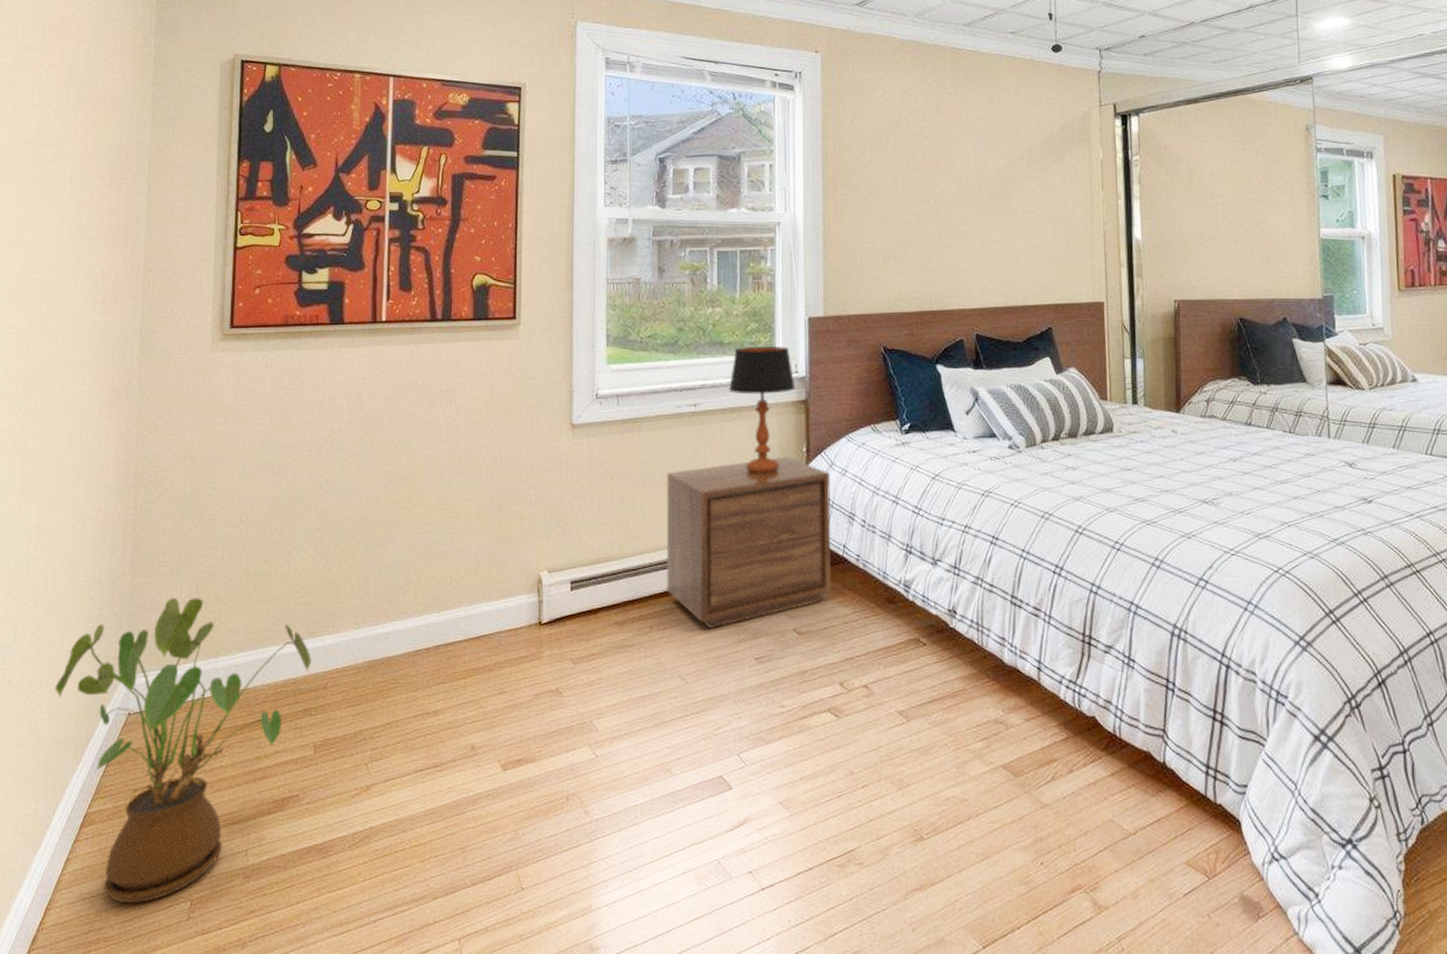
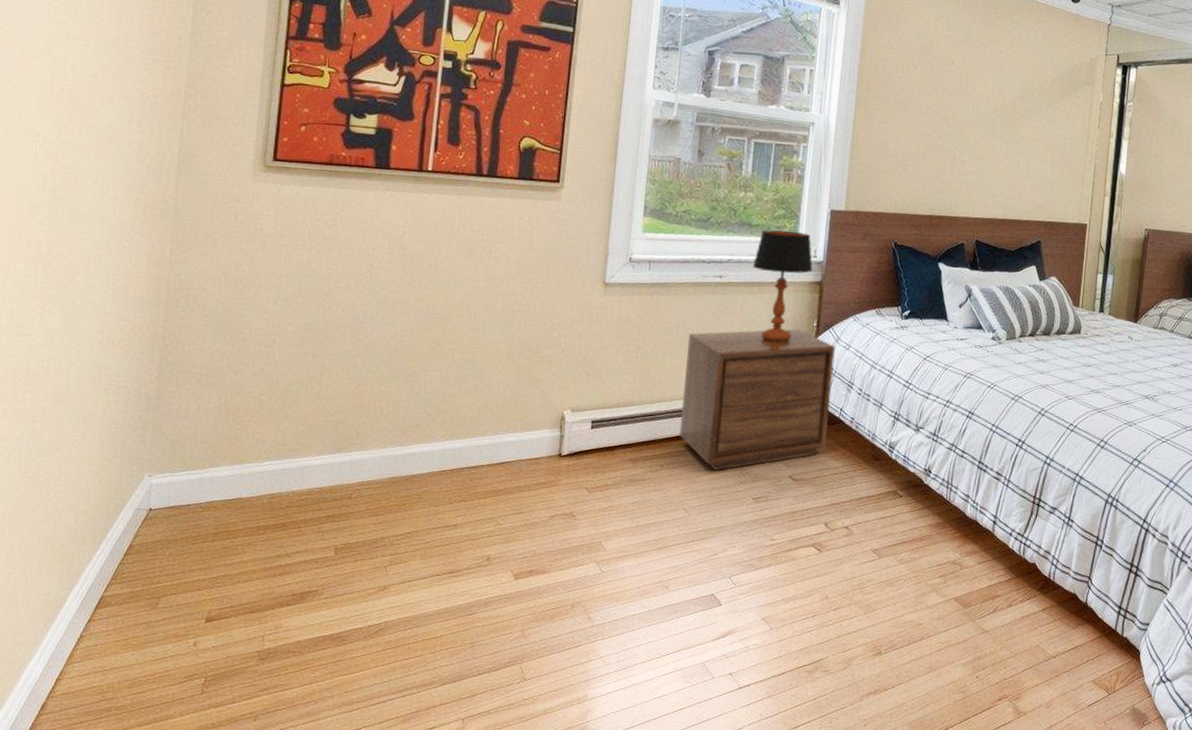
house plant: present [55,597,312,904] -> none [74,406,338,678]

